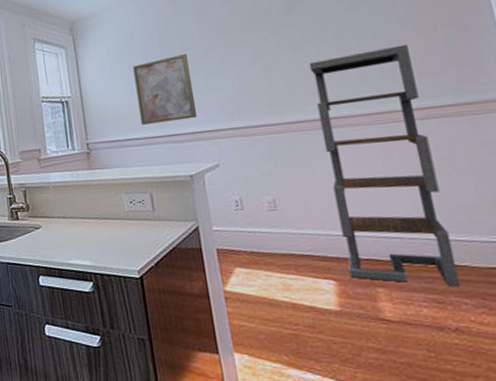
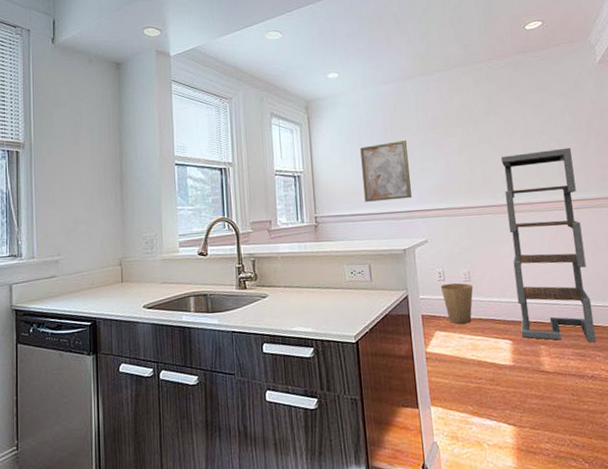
trash can: none [238,212,281,260] -> present [440,283,473,324]

